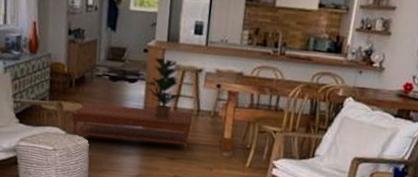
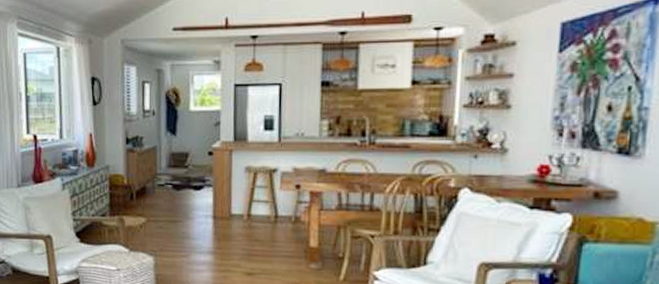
coffee table: present [71,102,193,153] -> none [133,215,270,267]
potted plant: present [145,57,182,120] -> none [213,159,256,230]

